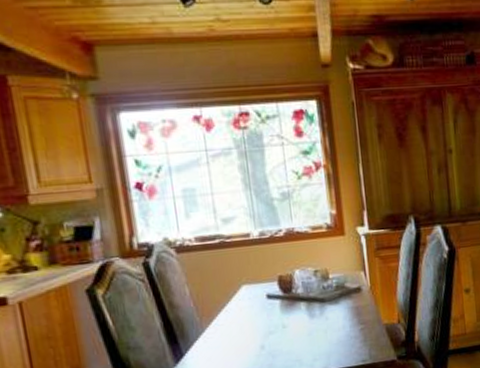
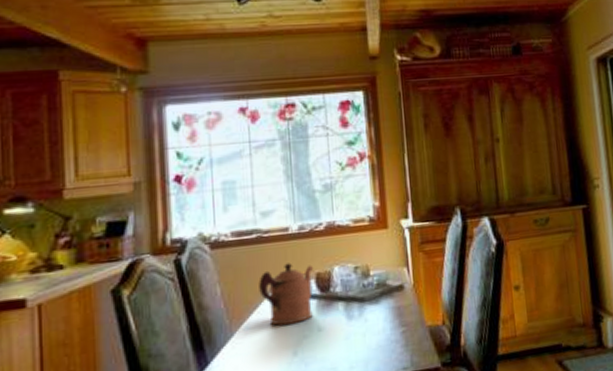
coffeepot: none [224,266,277,323] -> present [259,263,314,326]

